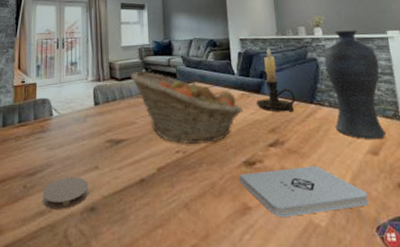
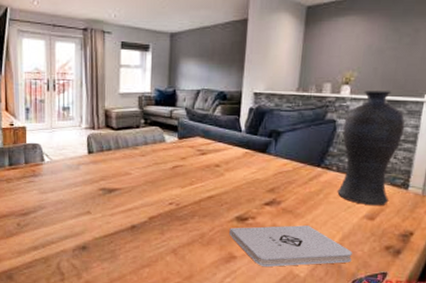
coaster: present [42,176,89,209] -> none [36,218,81,246]
fruit basket: present [130,71,243,144] -> none [128,121,244,198]
candle holder: present [256,48,296,112] -> none [259,105,303,174]

